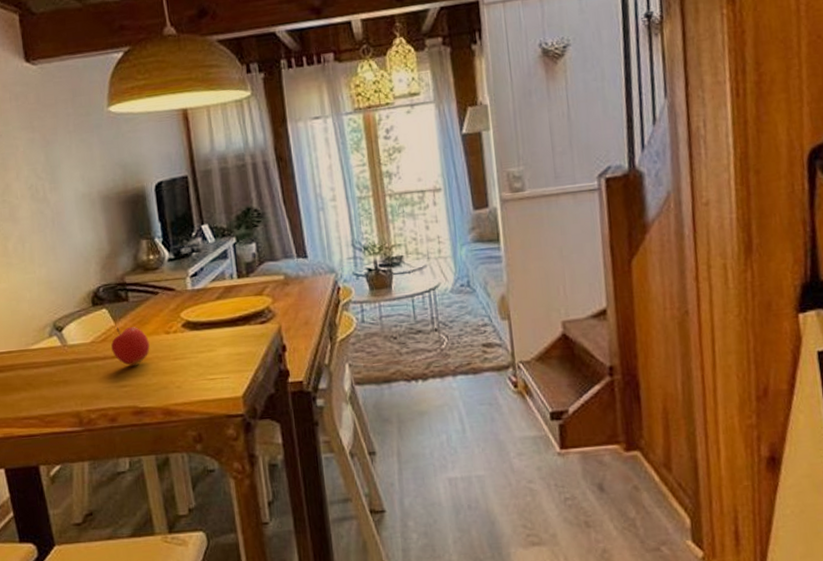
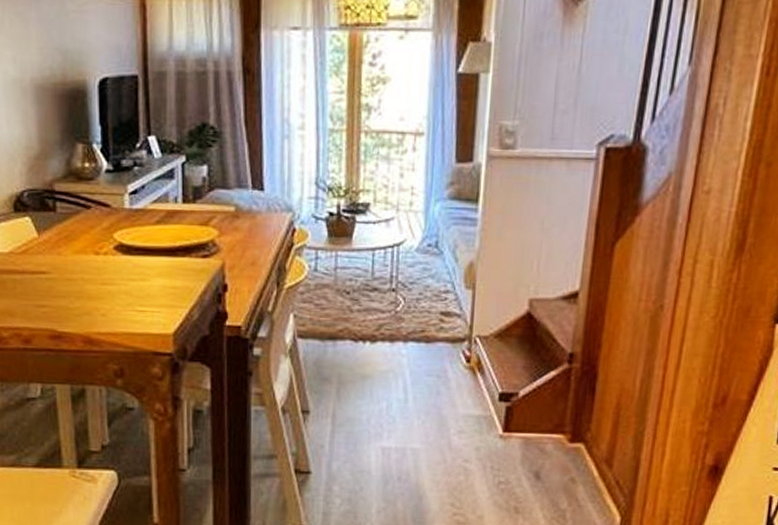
fruit: present [111,327,150,366] -> none [32,240,75,285]

